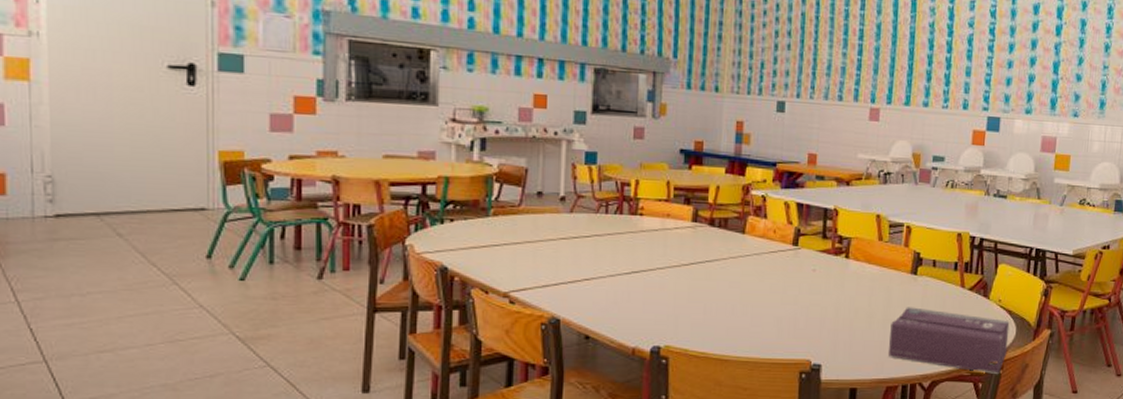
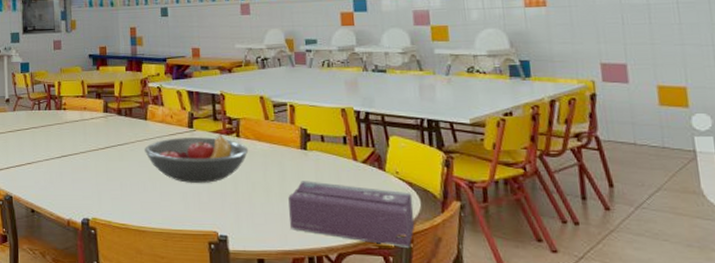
fruit bowl: none [738,255,857,307] -> present [145,135,249,183]

